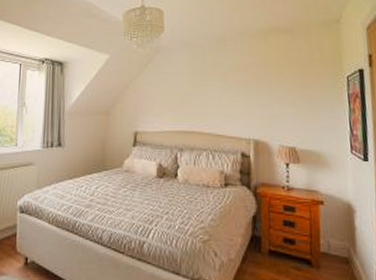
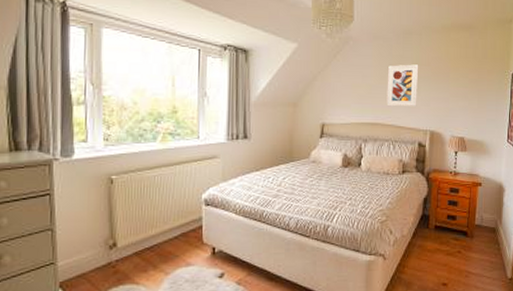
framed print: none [201,70,237,114] -> present [386,64,419,107]

